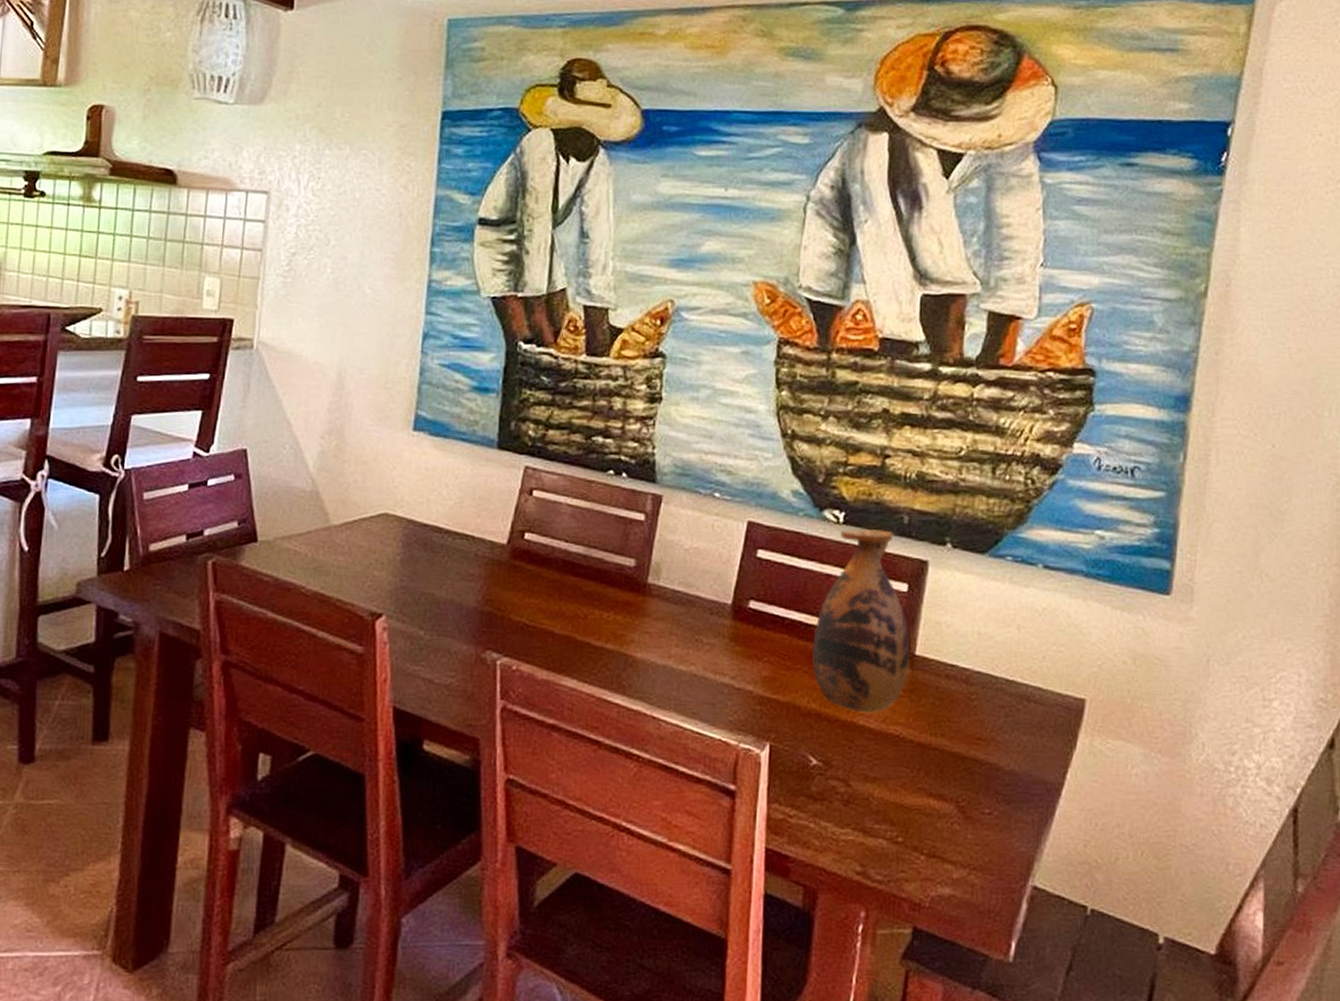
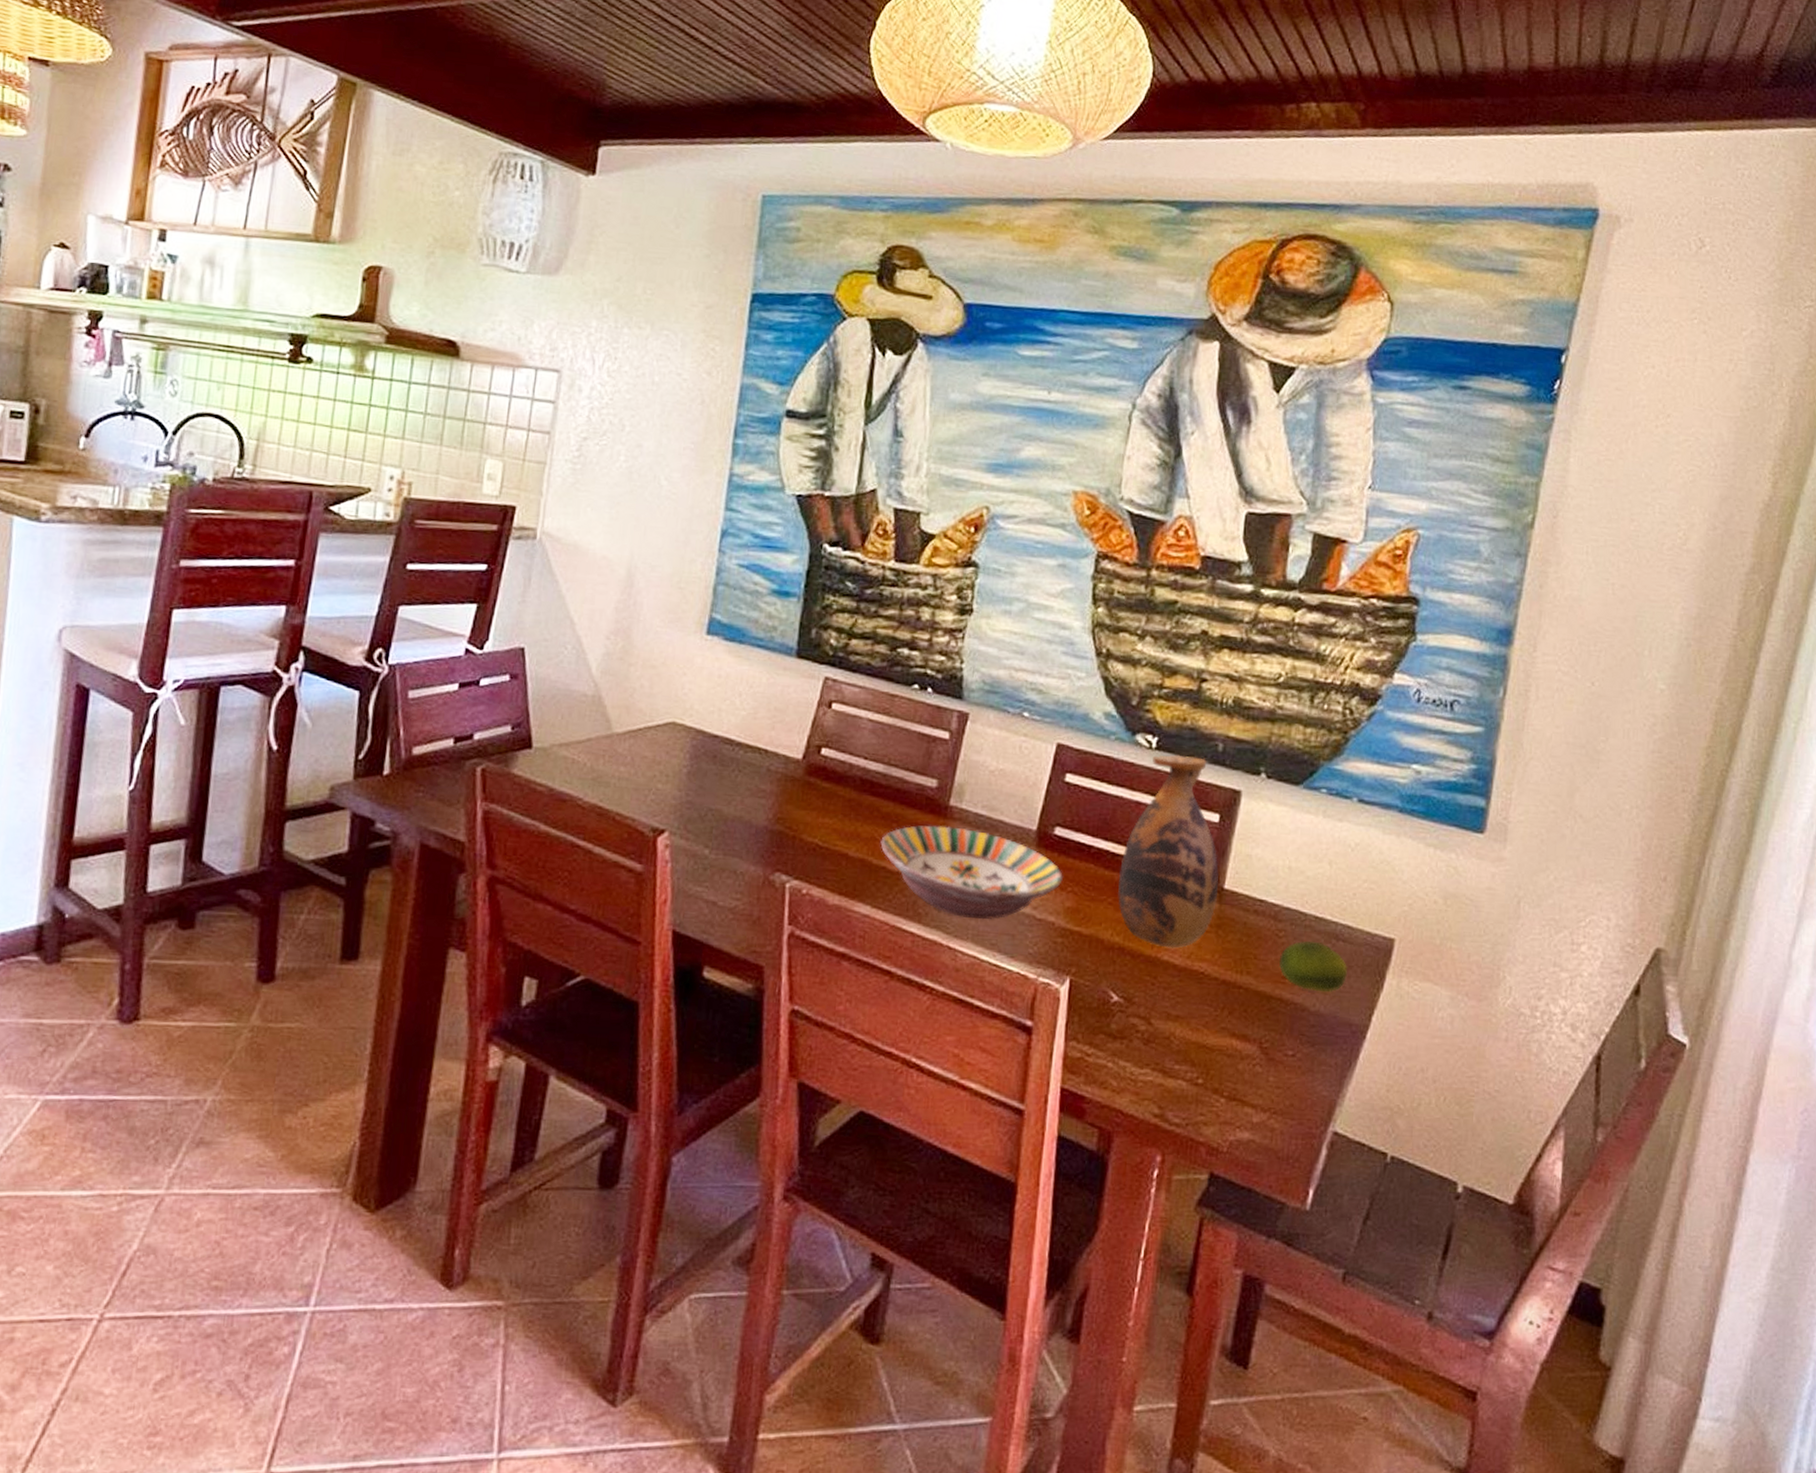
serving bowl: none [584,602,759,691] -> present [880,825,1063,920]
fruit: none [973,703,1040,753] -> present [1279,941,1347,993]

